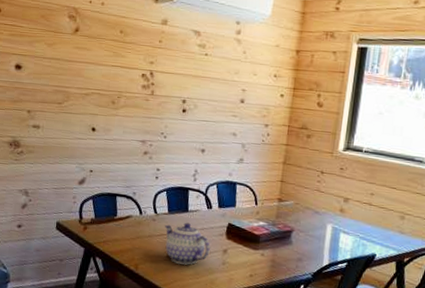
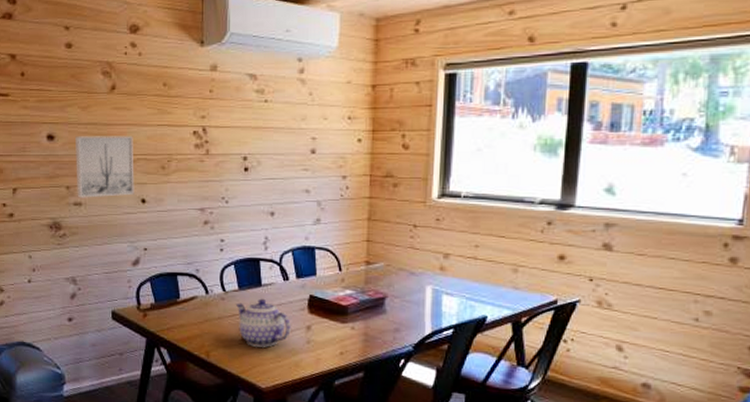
wall art: none [36,68,90,123] -> present [75,136,134,198]

